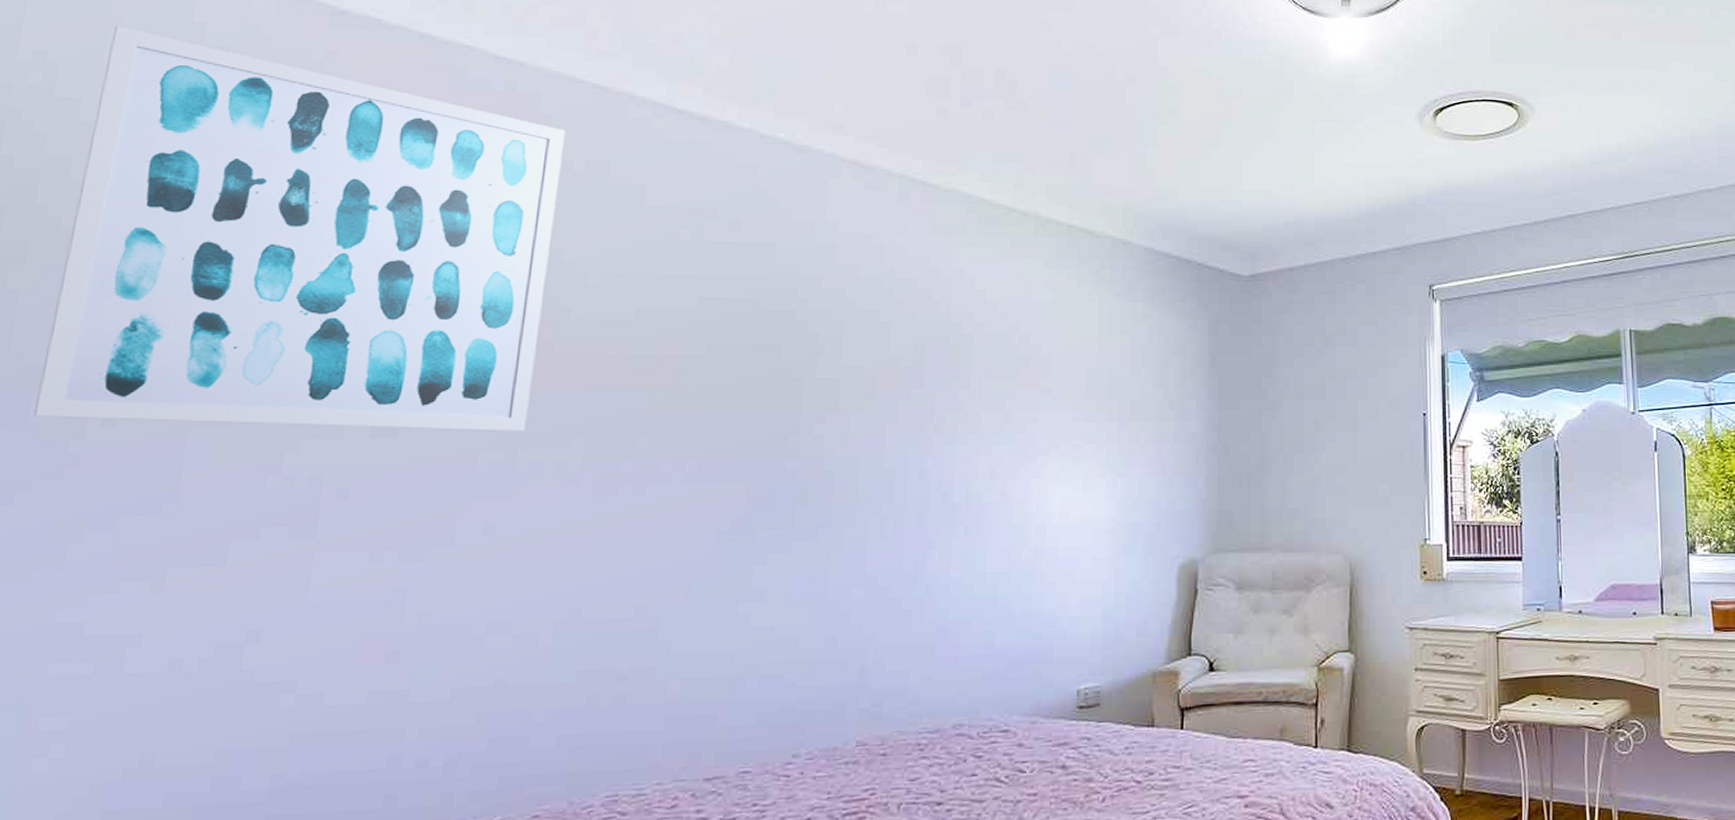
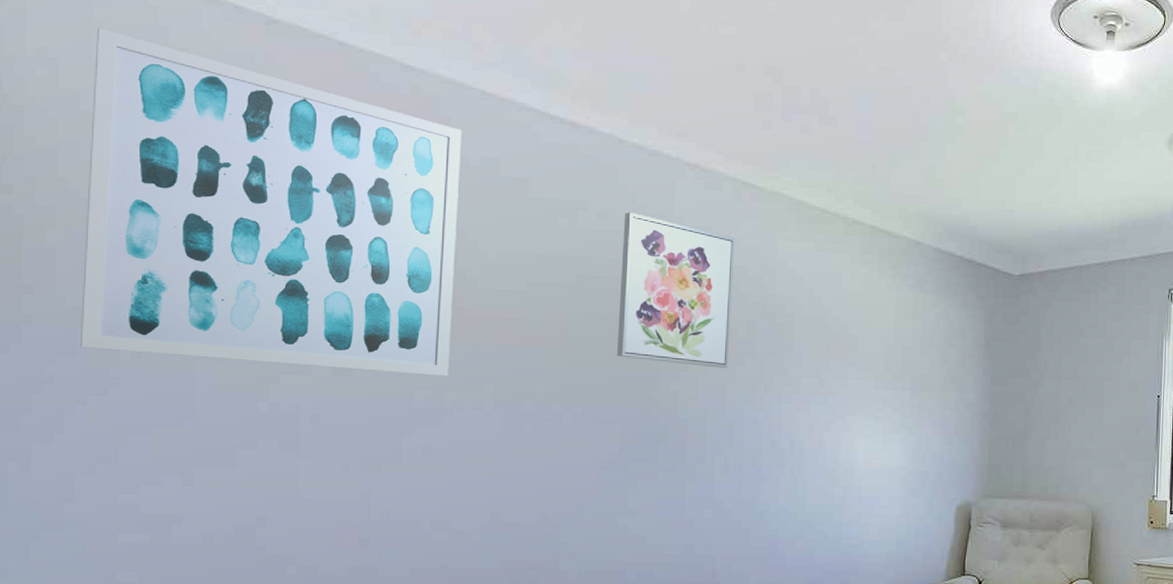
wall art: none [746,219,901,405] -> present [616,212,736,368]

